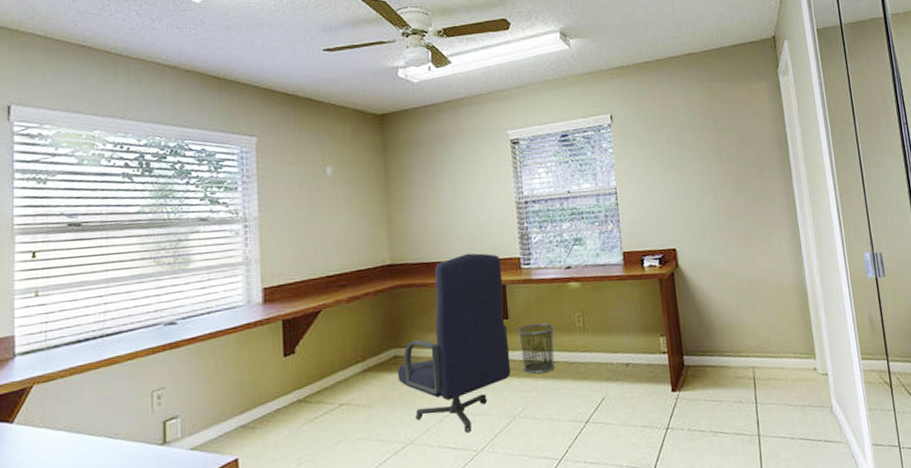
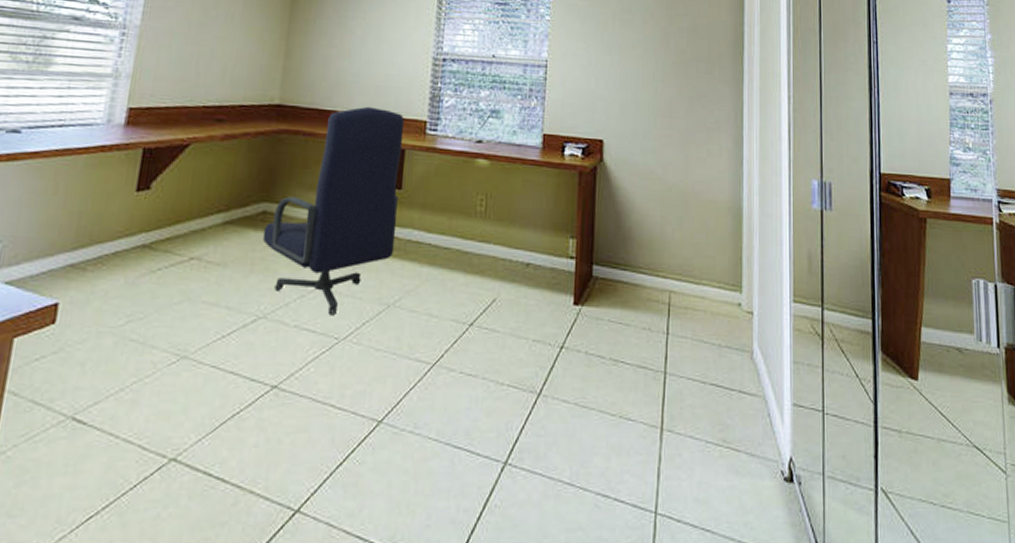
waste bin: present [518,323,555,374] -> none [407,199,453,259]

